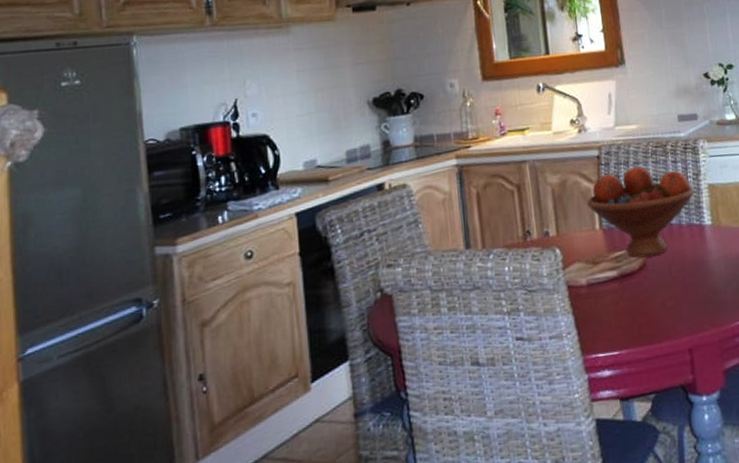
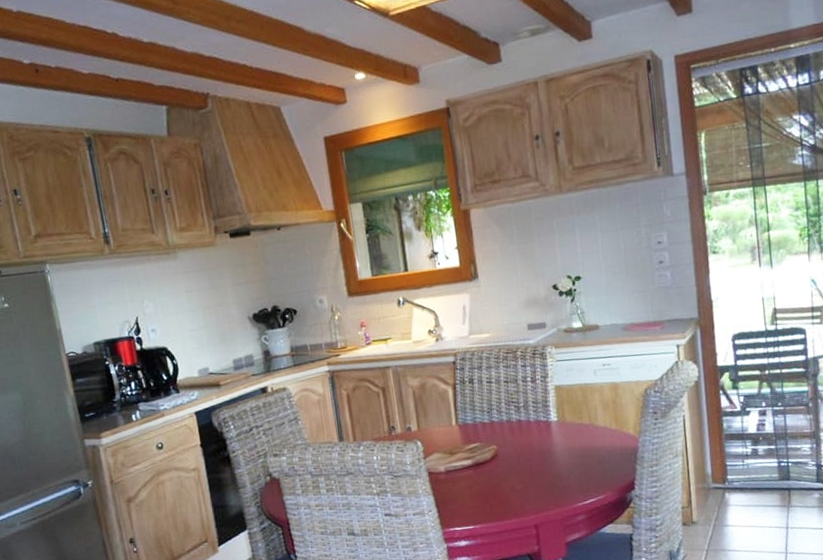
fruit bowl: present [586,166,695,258] -> none [443,370,543,449]

